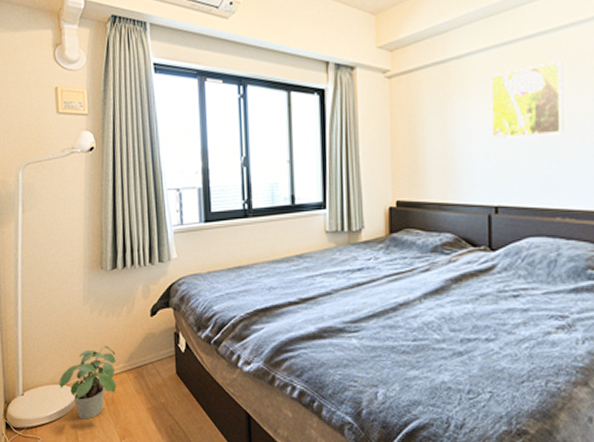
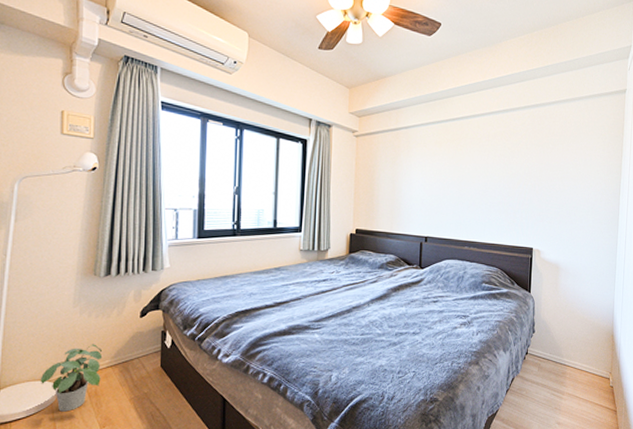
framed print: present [491,61,564,139] -> none [426,138,475,189]

